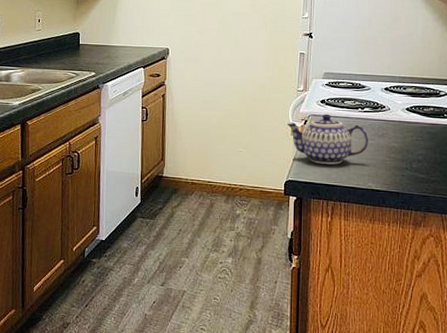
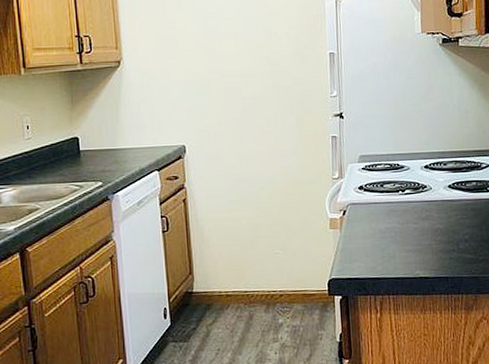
teapot: present [286,113,369,165] -> none [324,201,413,257]

